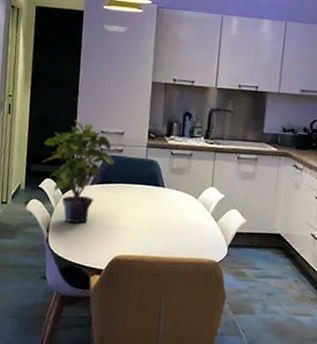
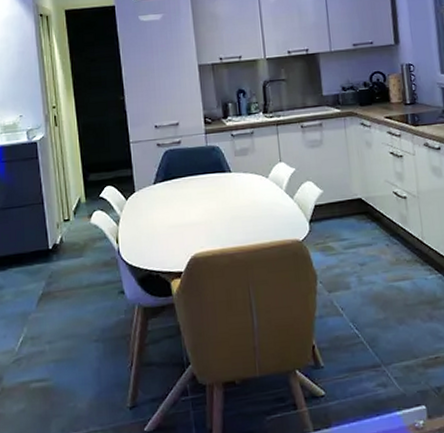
potted plant: present [43,120,115,223] -> none [97,119,175,228]

